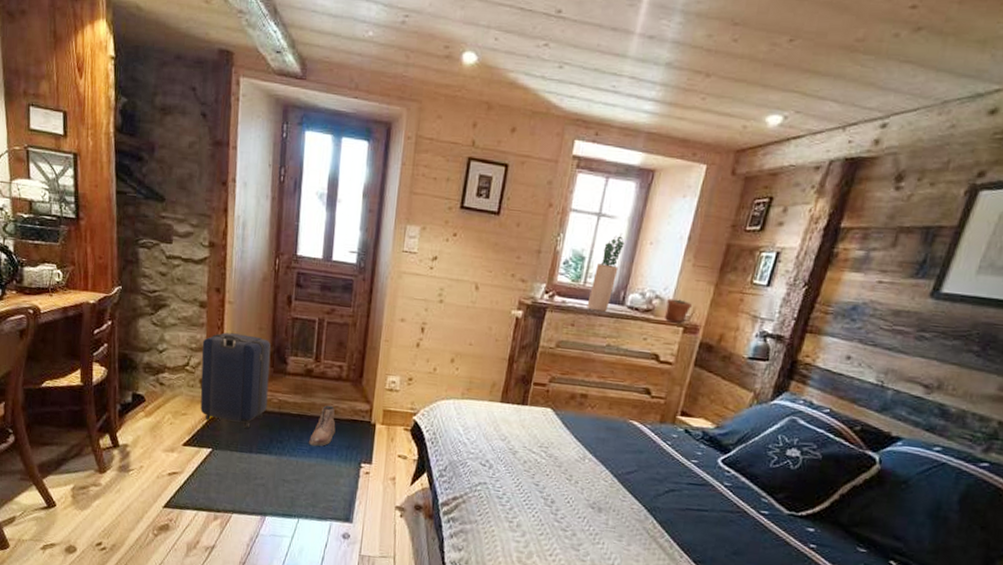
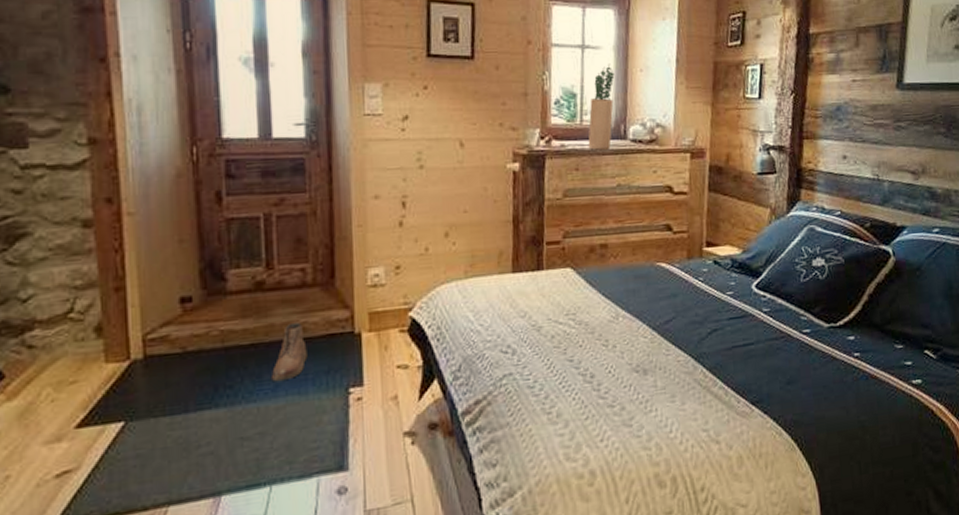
suitcase: present [200,332,271,428] -> none [92,252,204,383]
planter: present [665,298,693,325] -> none [669,124,695,151]

